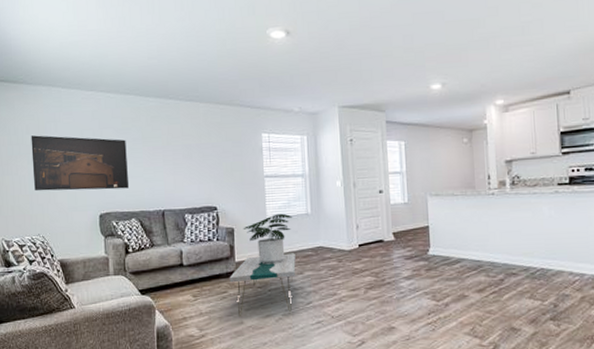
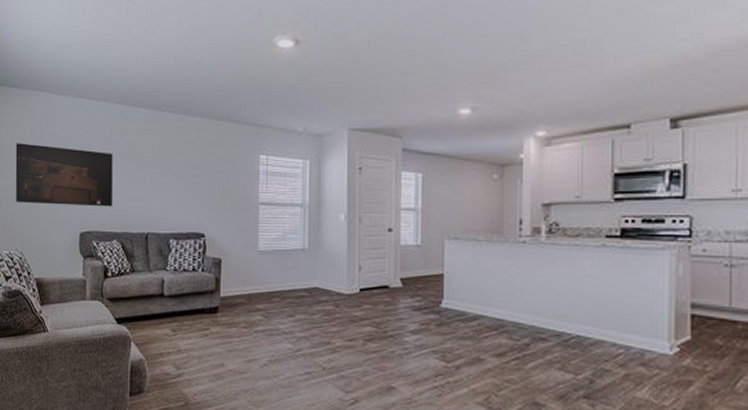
coffee table: present [229,253,296,317] -> none [212,292,287,359]
potted plant: present [243,213,293,265] -> none [231,246,288,303]

